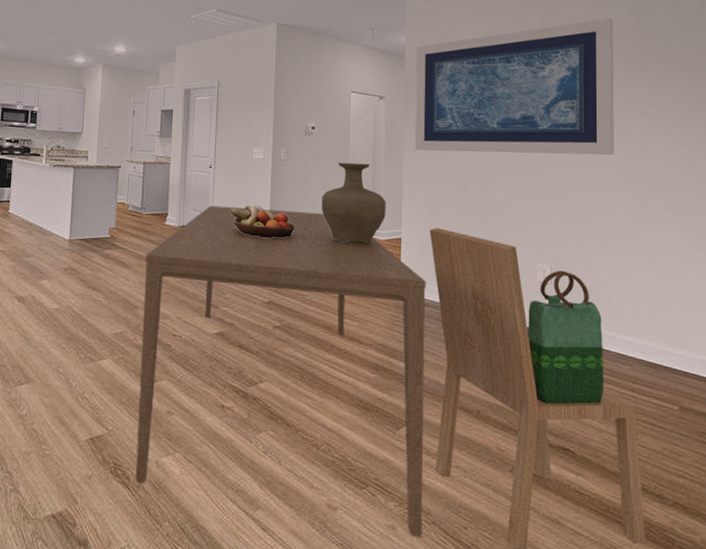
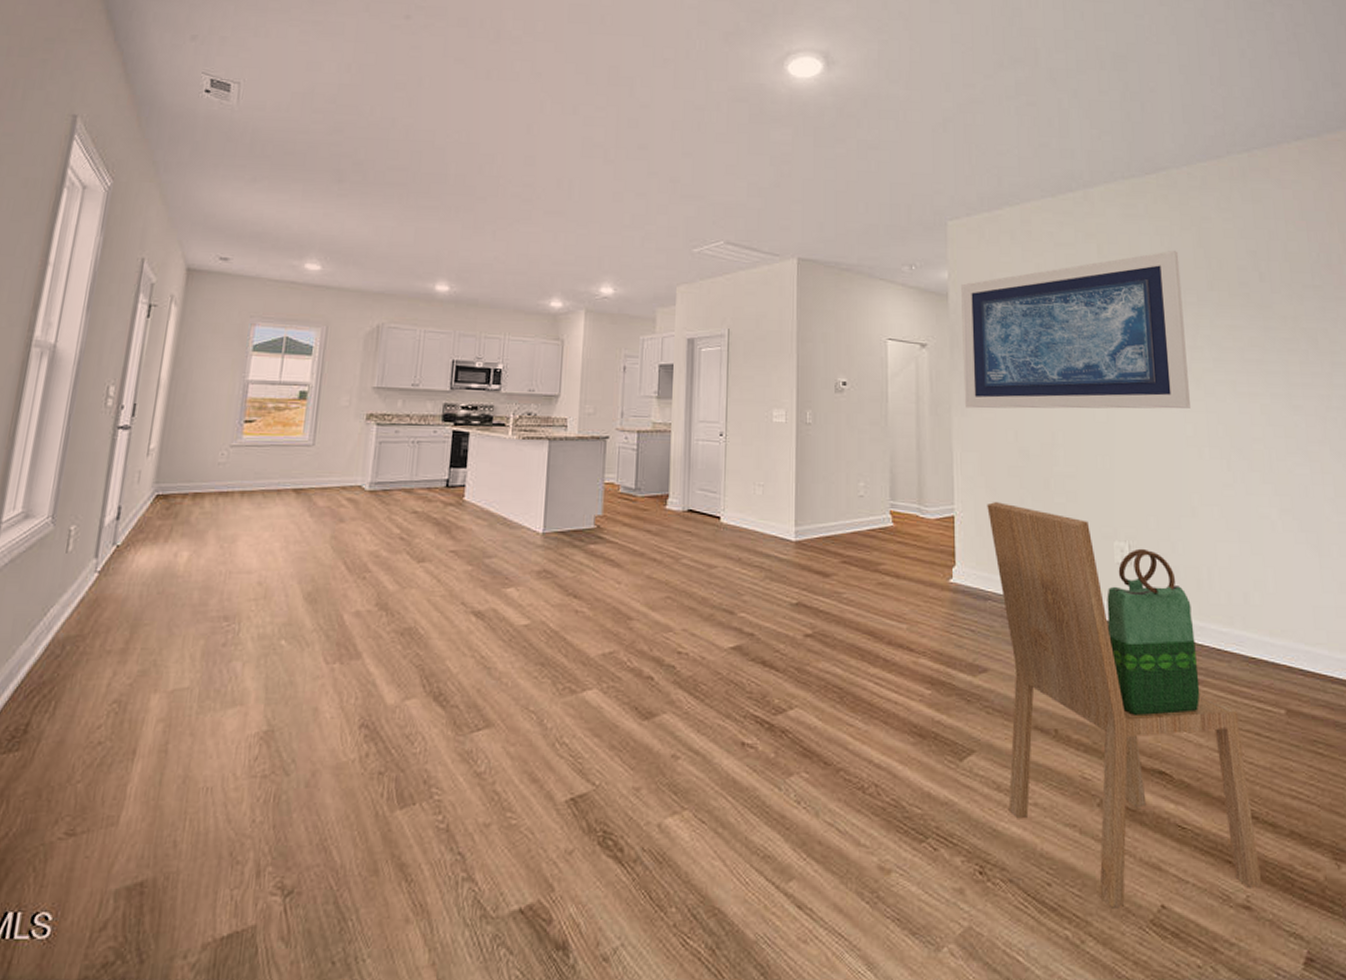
dining table: present [135,205,426,538] -> none [631,483,998,903]
fruit bowl: present [230,205,295,238] -> none [746,481,827,522]
vase: present [321,162,386,244] -> none [858,425,935,524]

